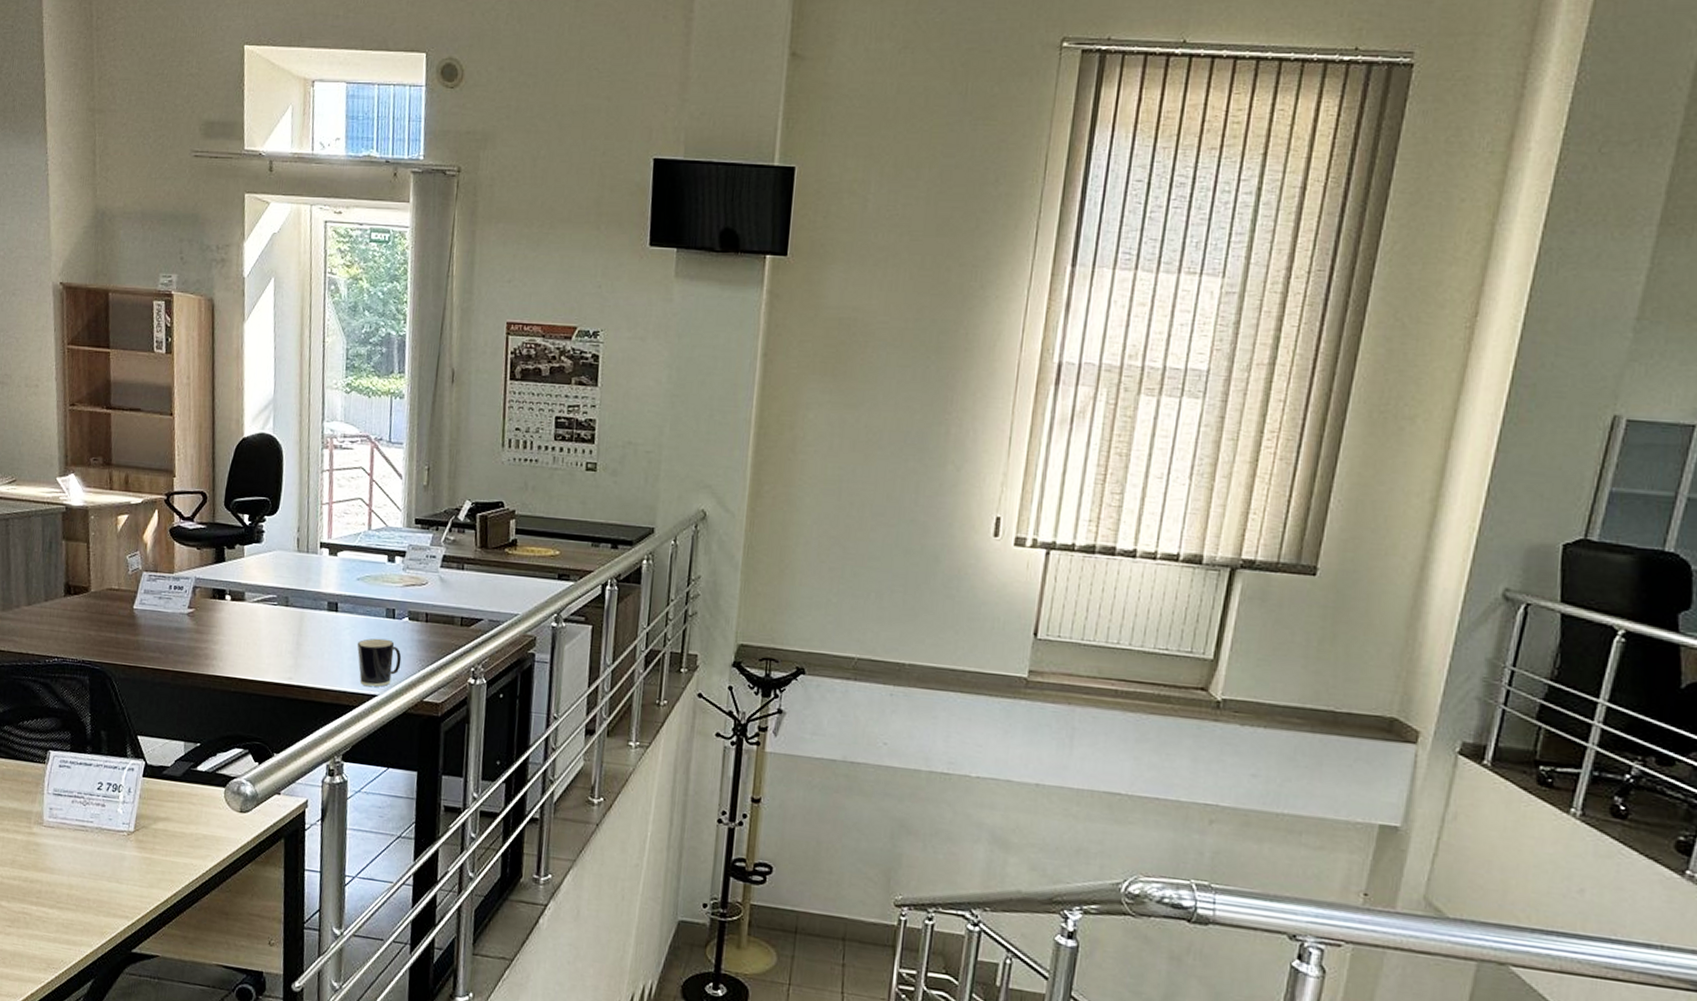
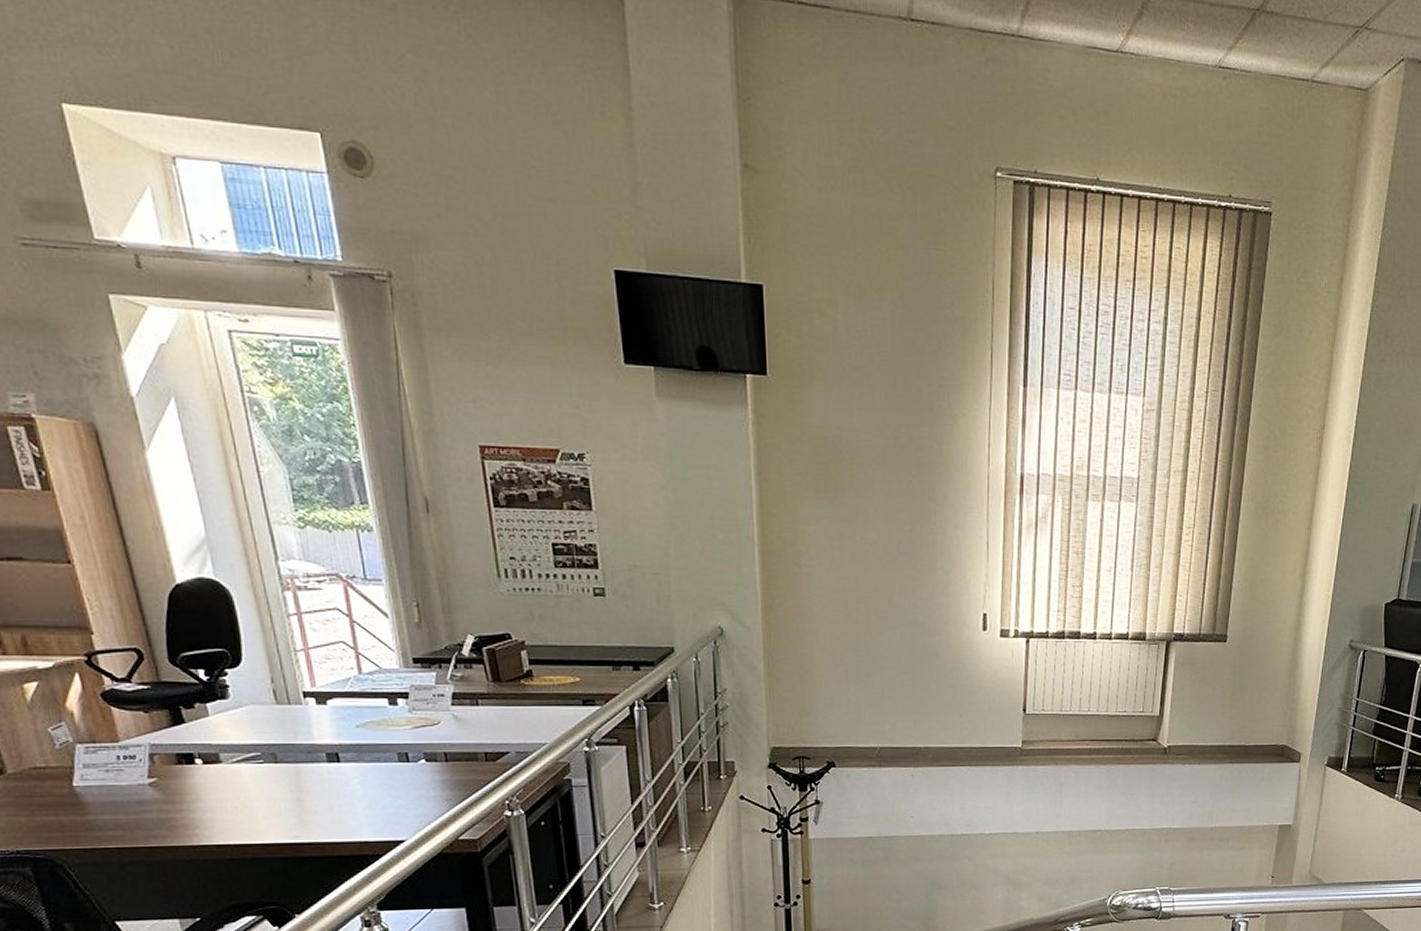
mug: present [356,638,402,688] -> none [370,783,426,834]

